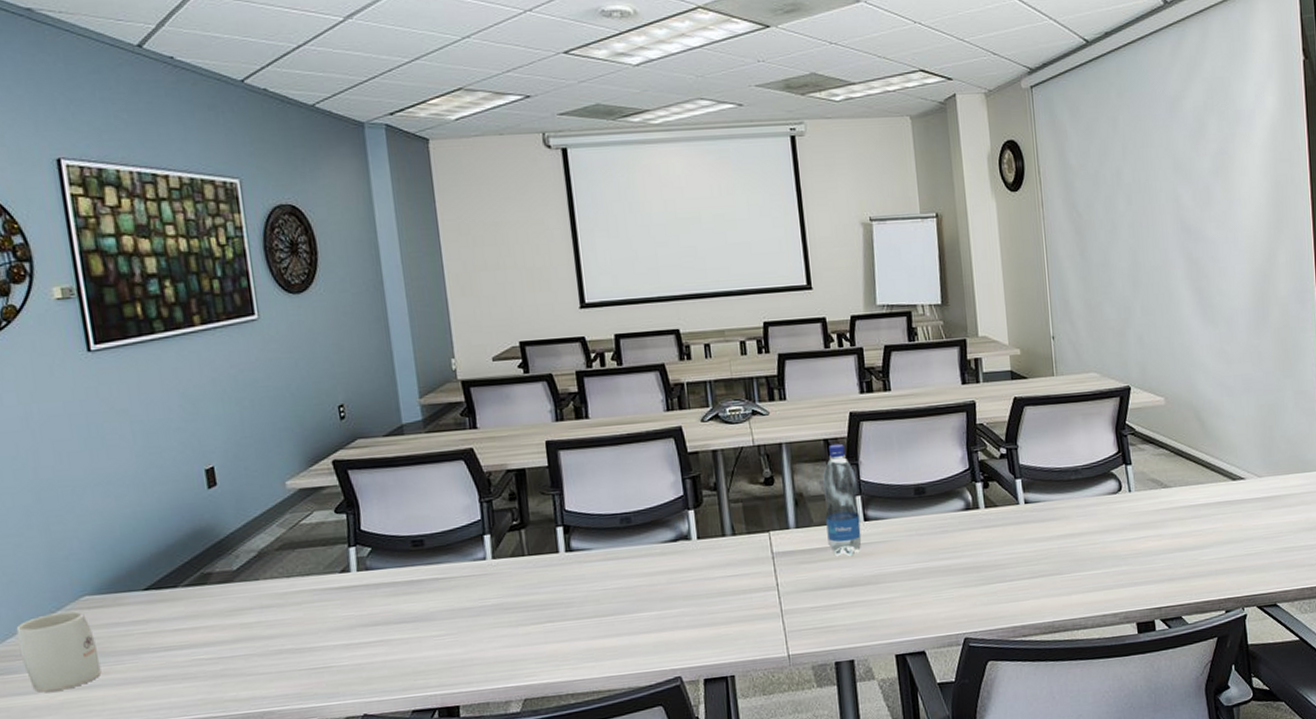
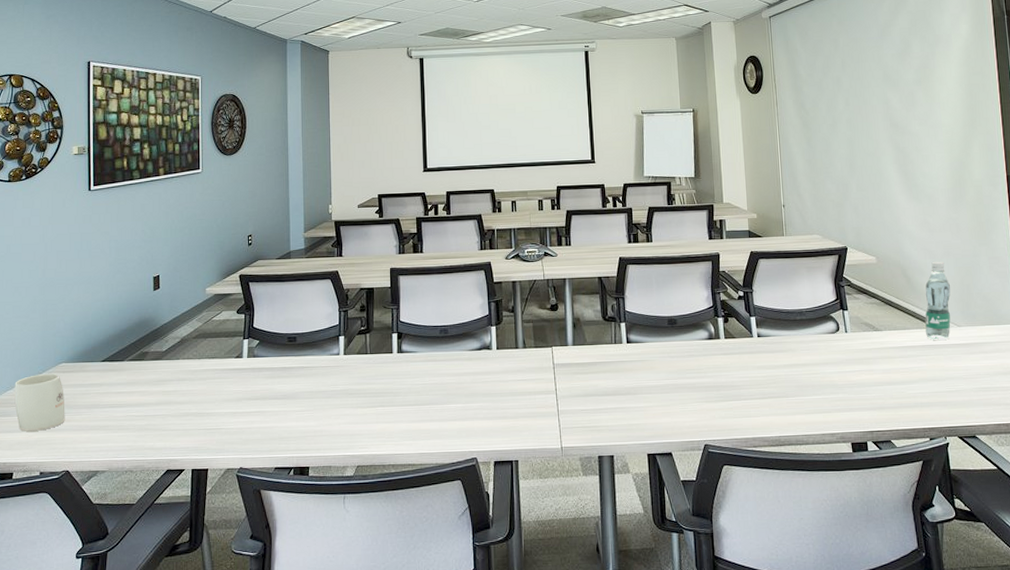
bottle: present [822,443,862,557] -> none [595,281,624,371]
bottle: none [1221,399,1251,496] -> present [925,261,951,341]

